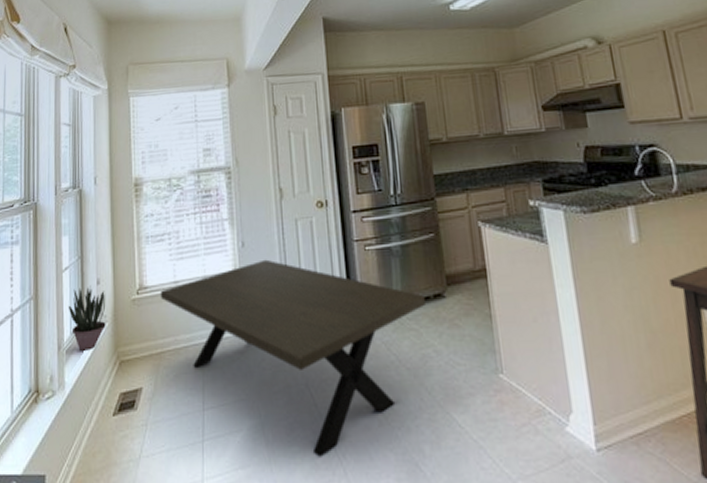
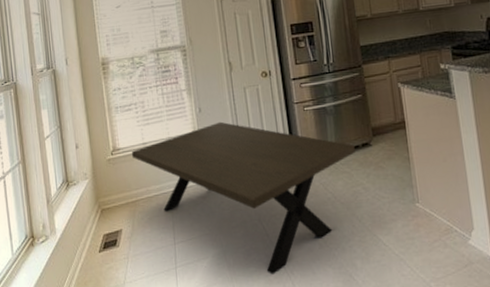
potted plant: present [68,285,106,351] -> none [52,149,87,203]

